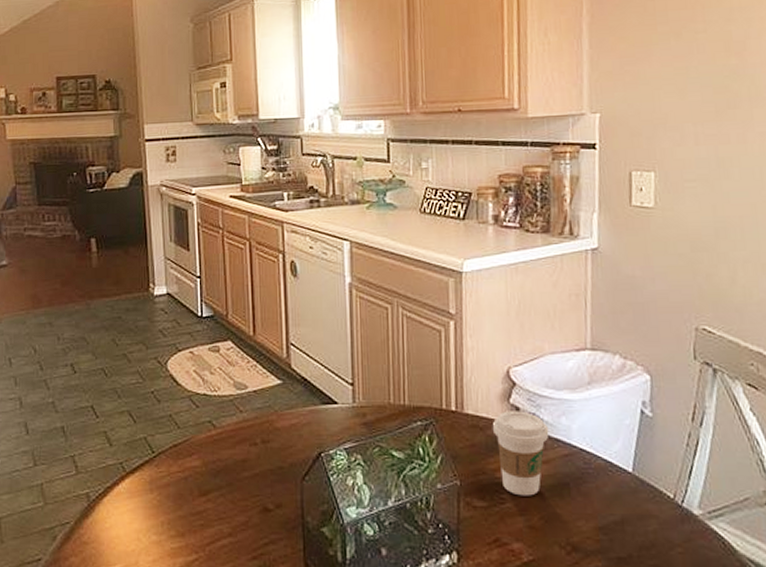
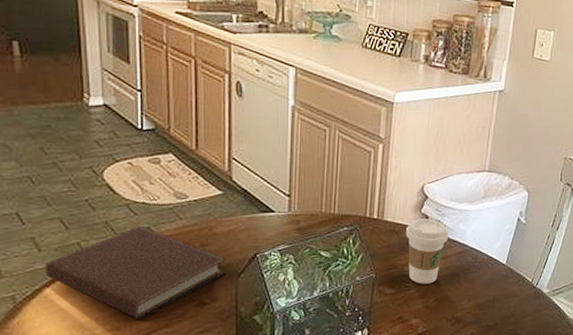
notebook: none [116,419,290,525] -> present [45,225,227,319]

